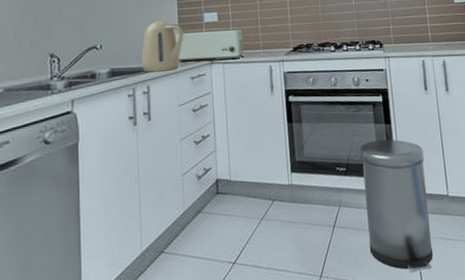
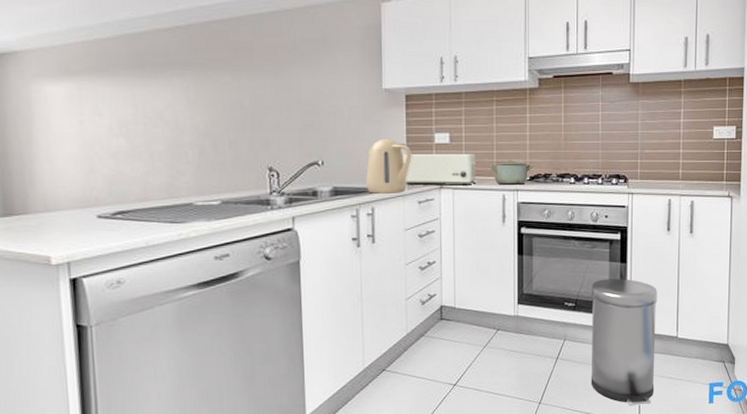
saucepan: none [255,33,296,57] -> present [488,160,533,185]

